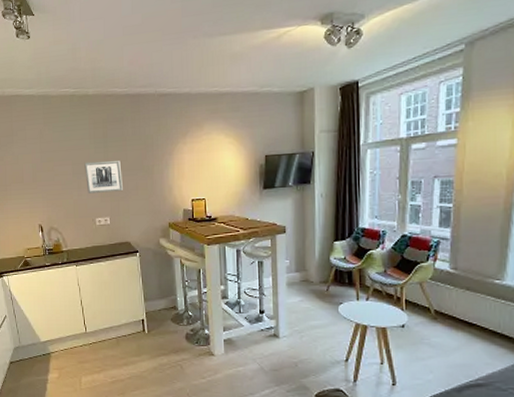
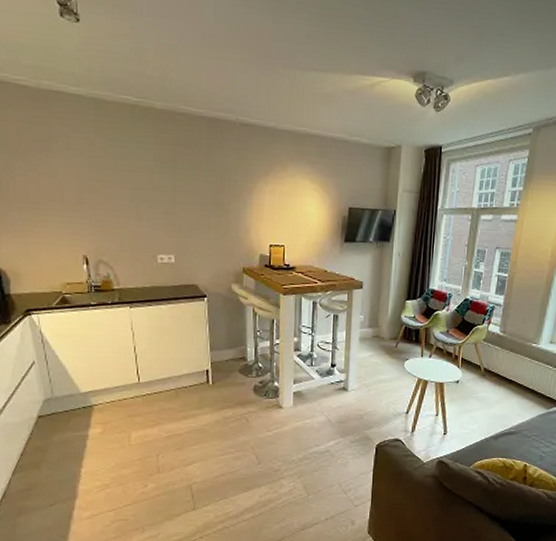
wall art: present [84,160,123,194] -> none [146,188,192,228]

